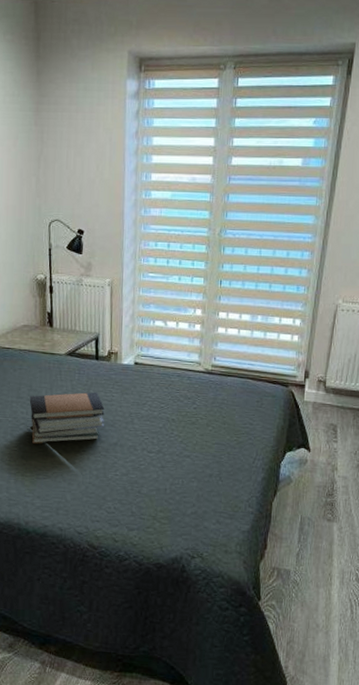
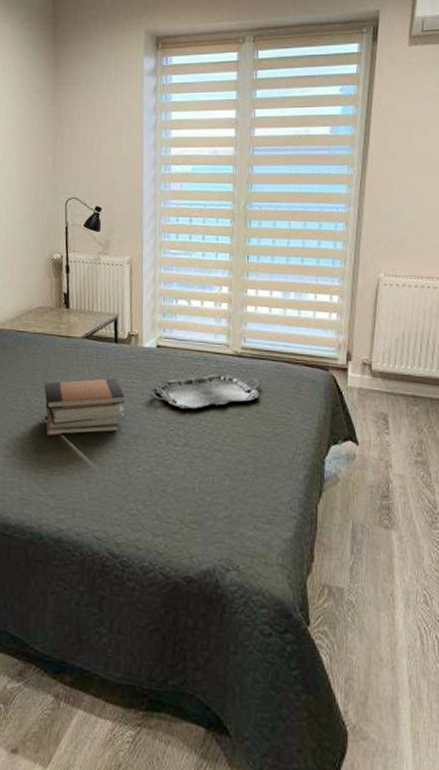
serving tray: none [127,389,228,421] -> present [149,374,261,410]

